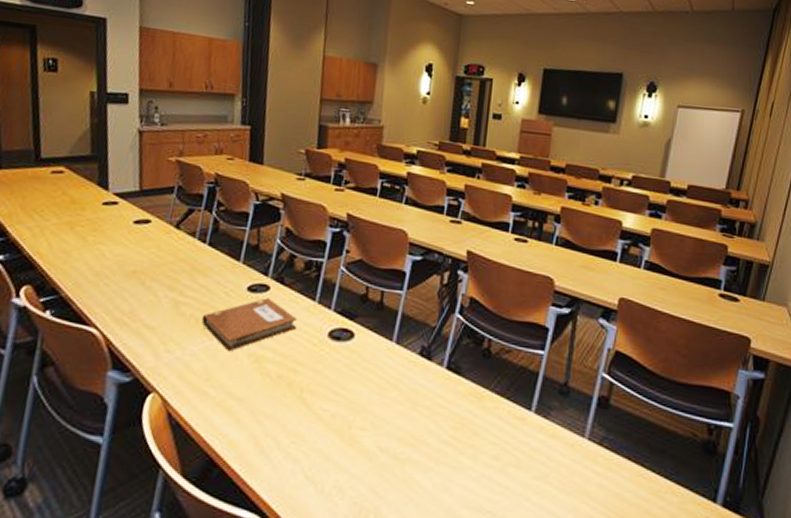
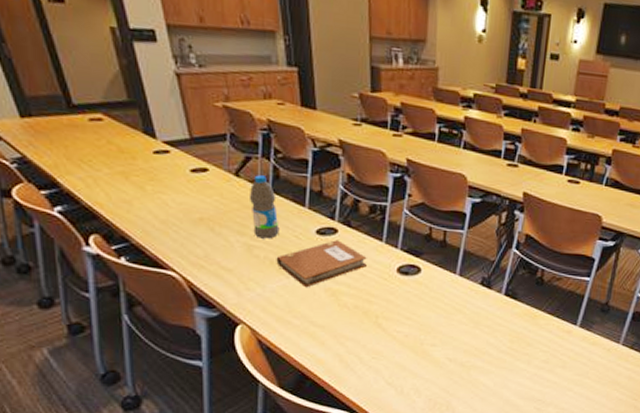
water bottle: none [183,227,212,295] -> present [250,175,280,239]

